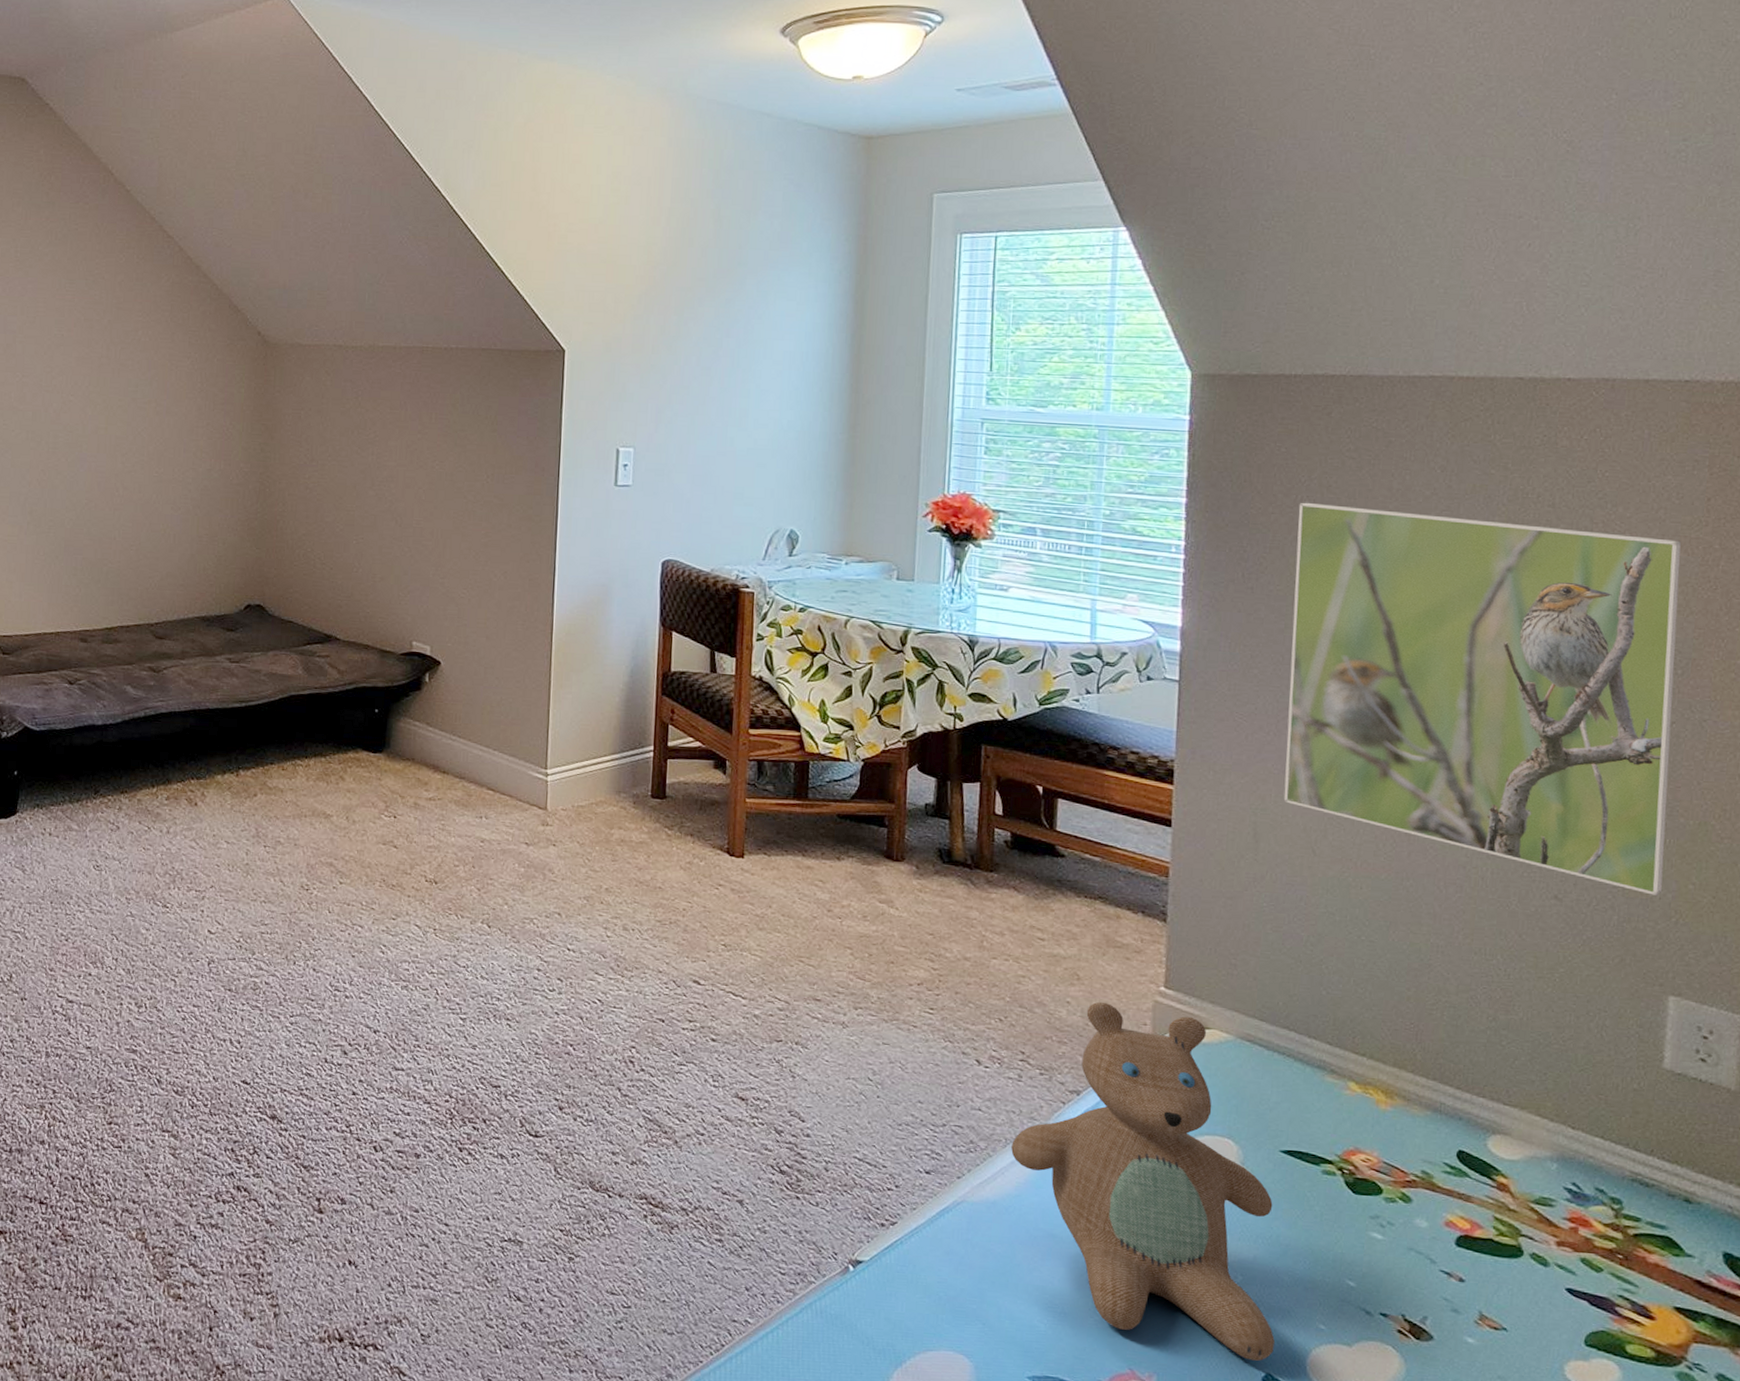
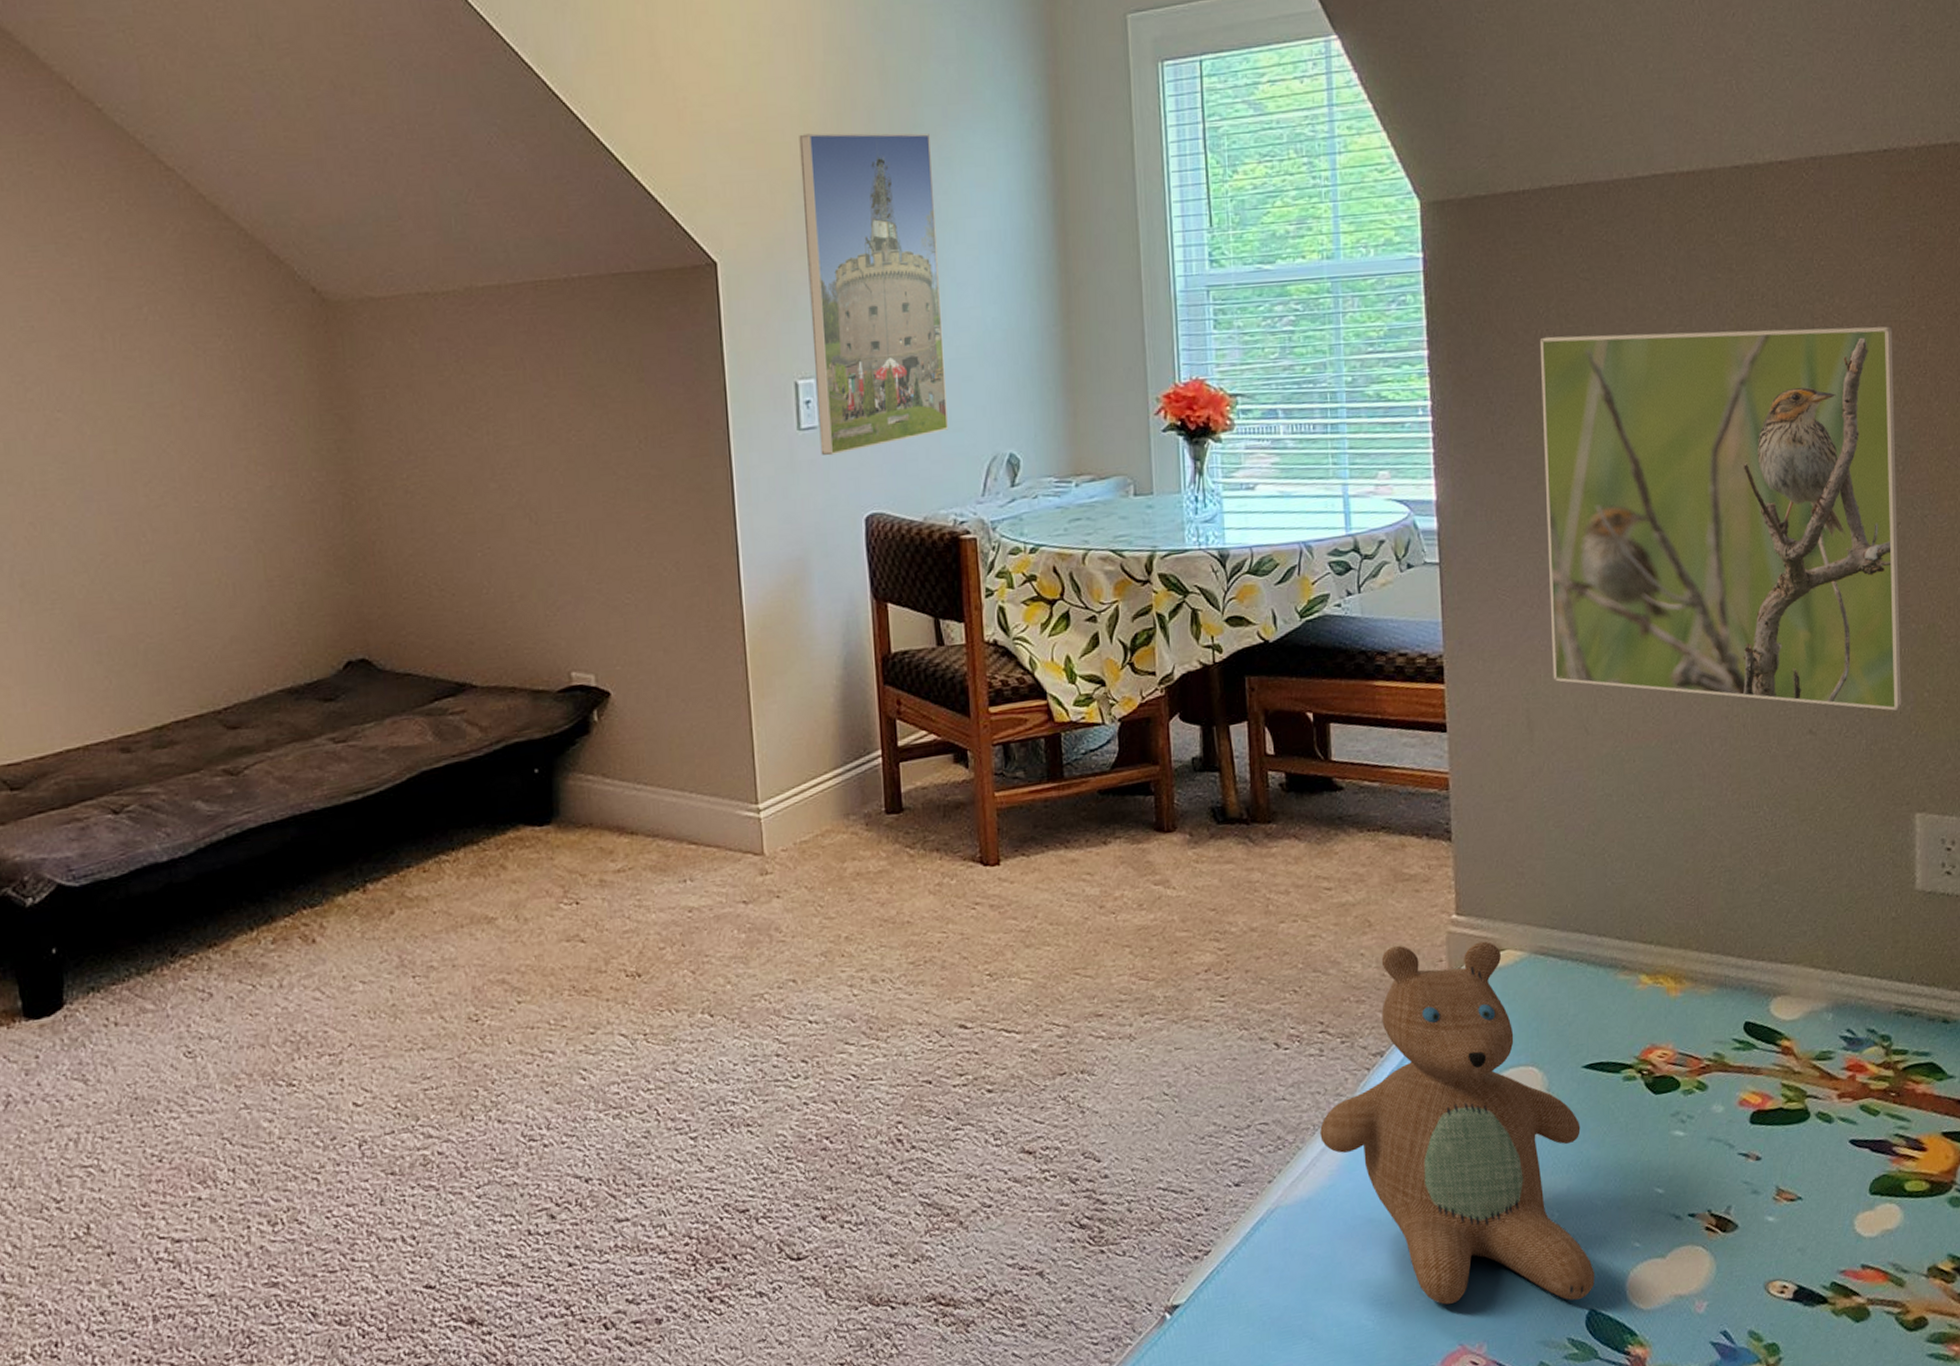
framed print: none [631,260,751,510] -> present [799,133,949,456]

